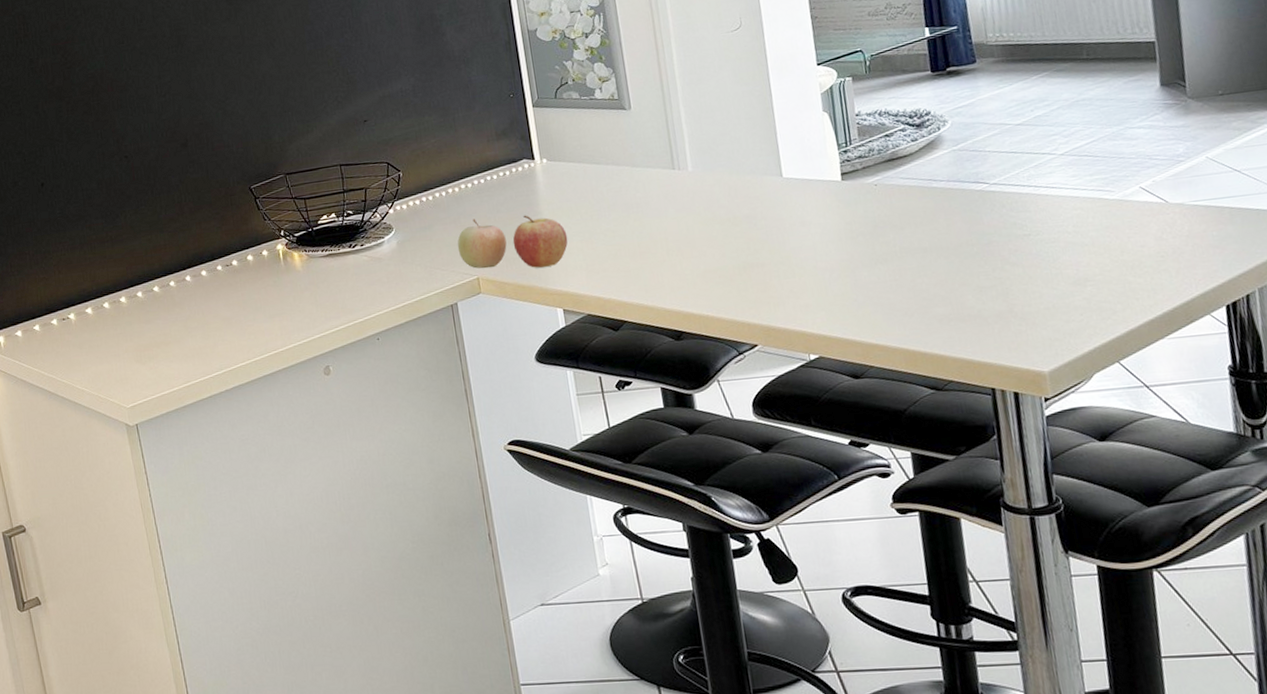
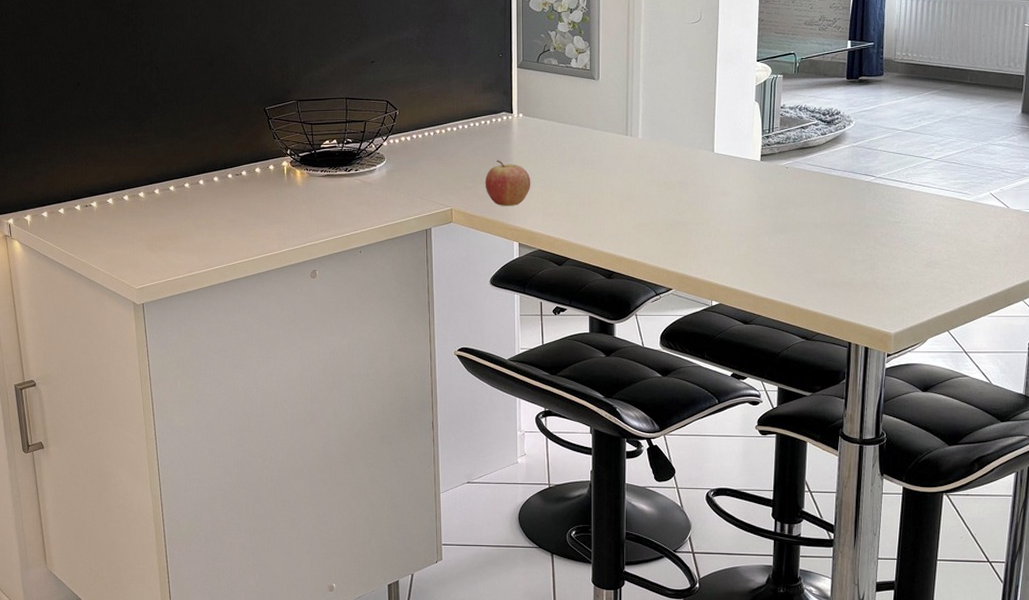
fruit: present [457,219,507,269] -> none [437,158,479,202]

